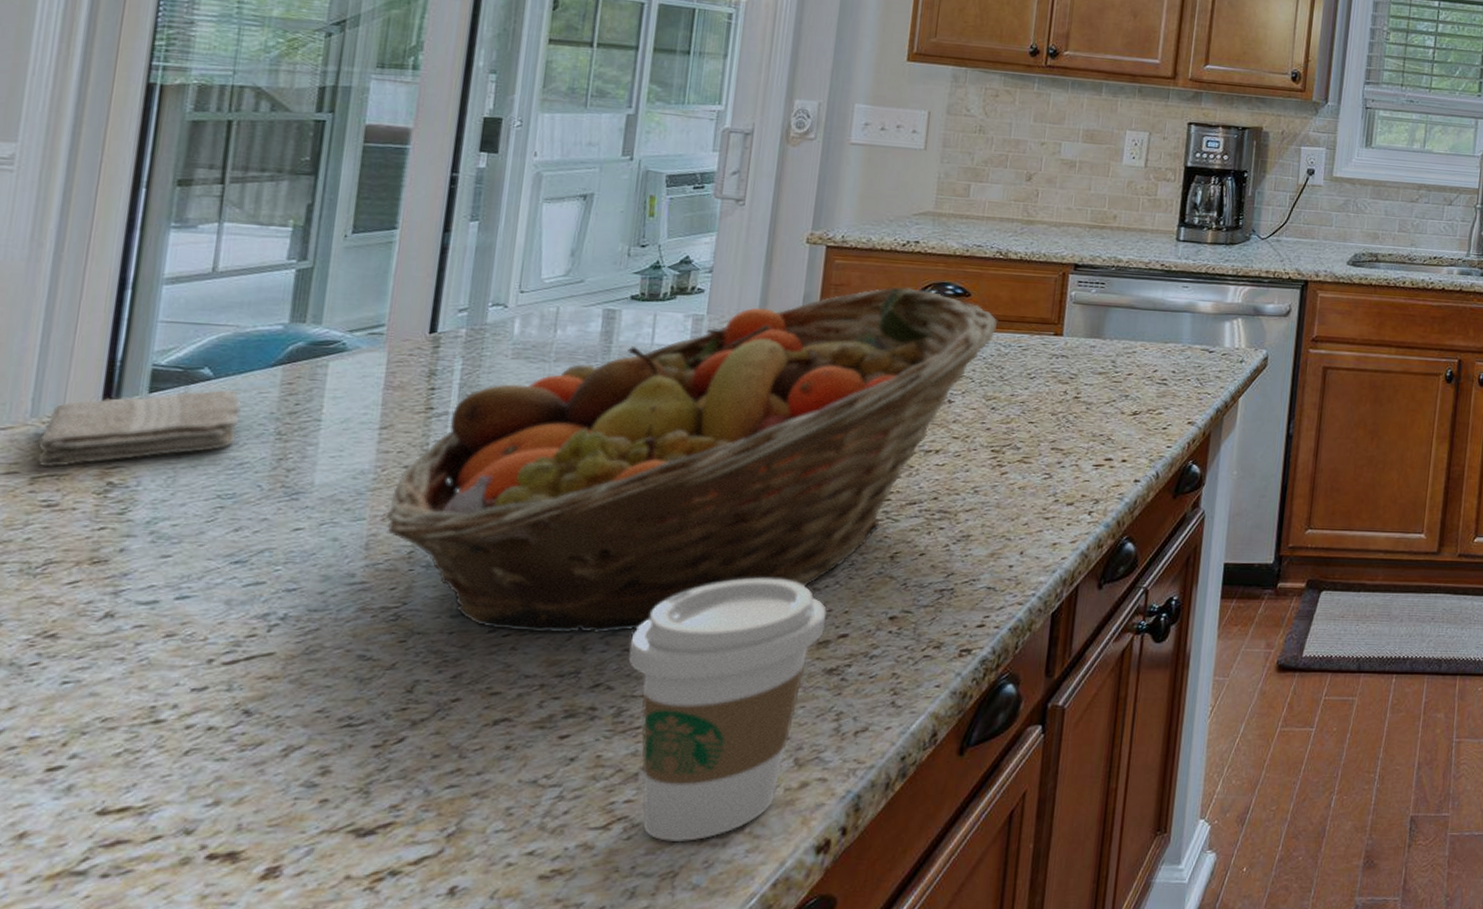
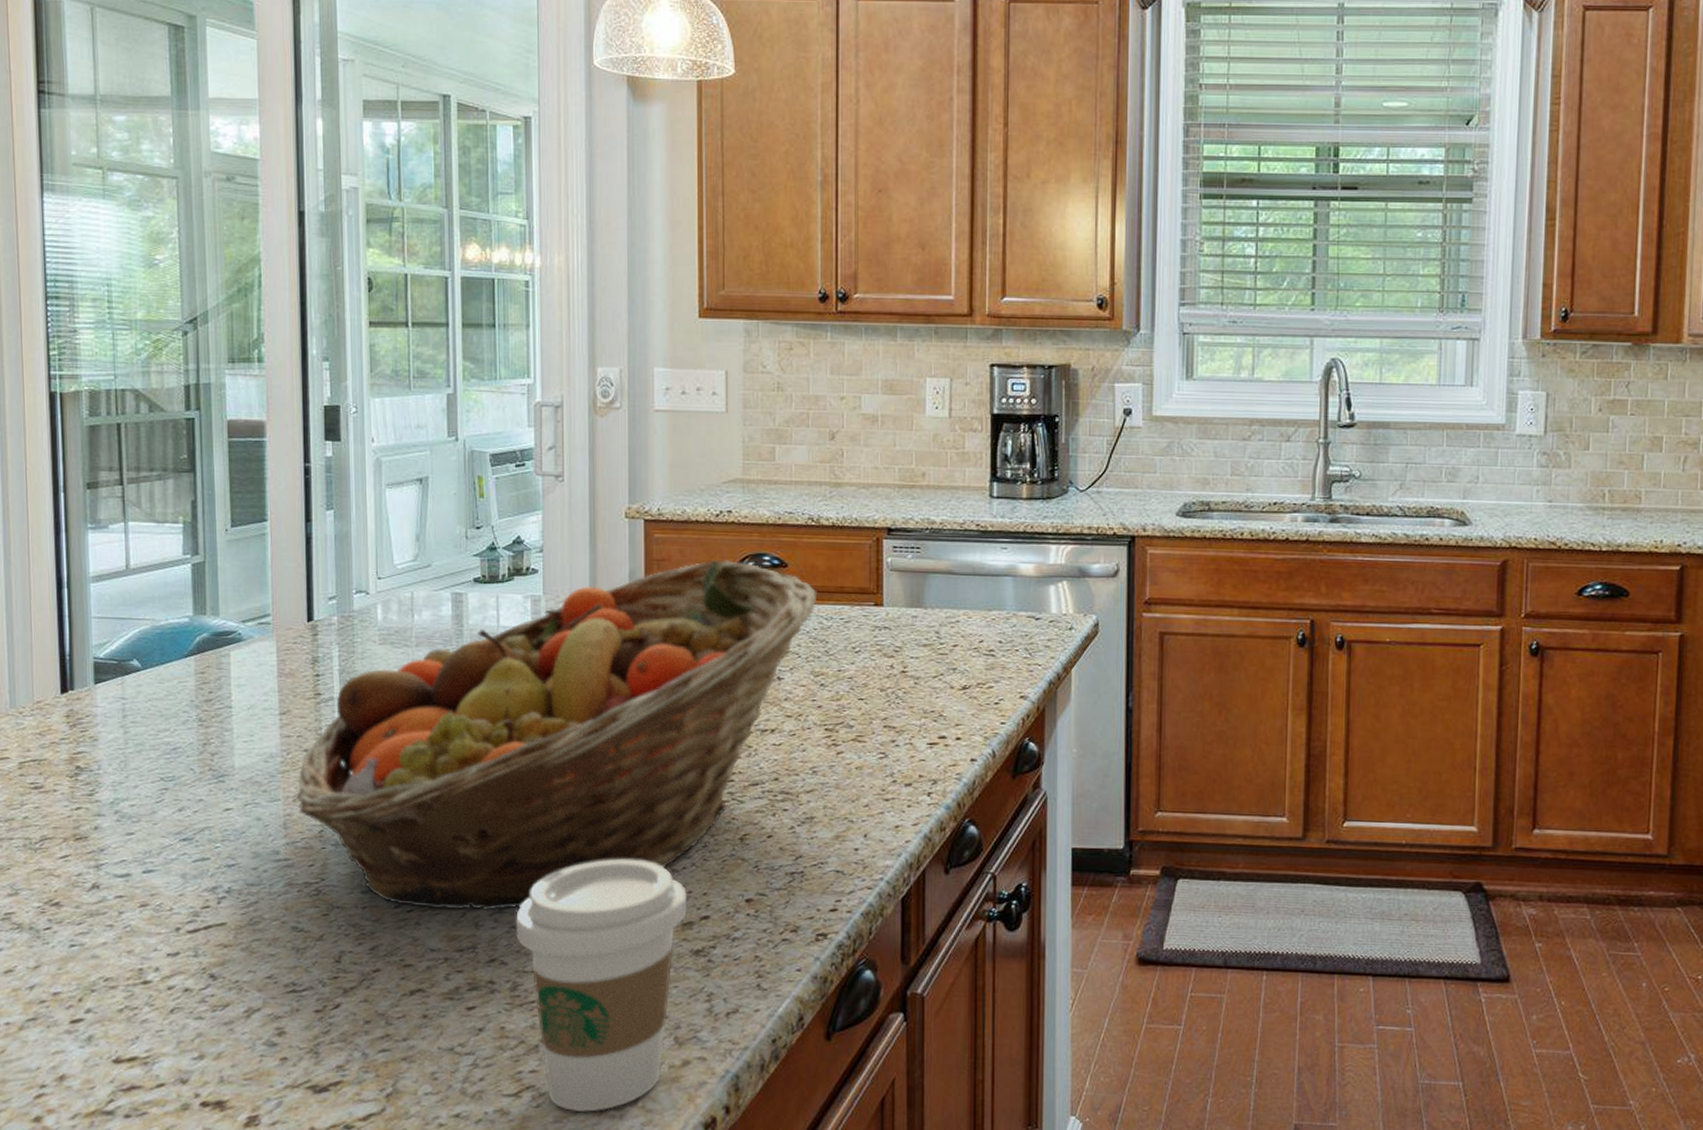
washcloth: present [36,389,241,466] -> none [20,679,168,752]

